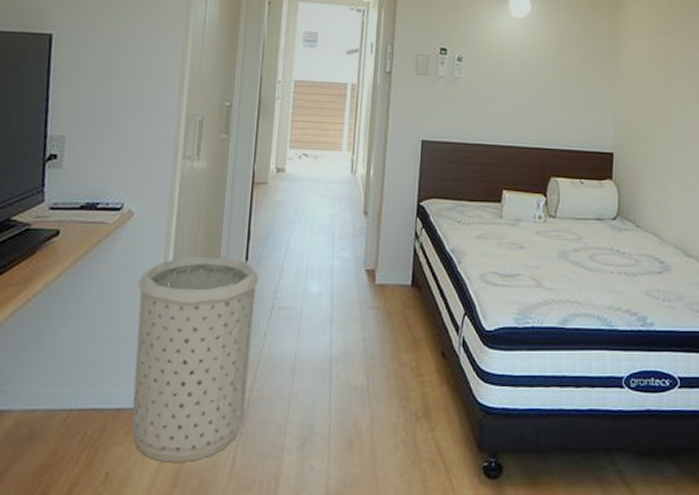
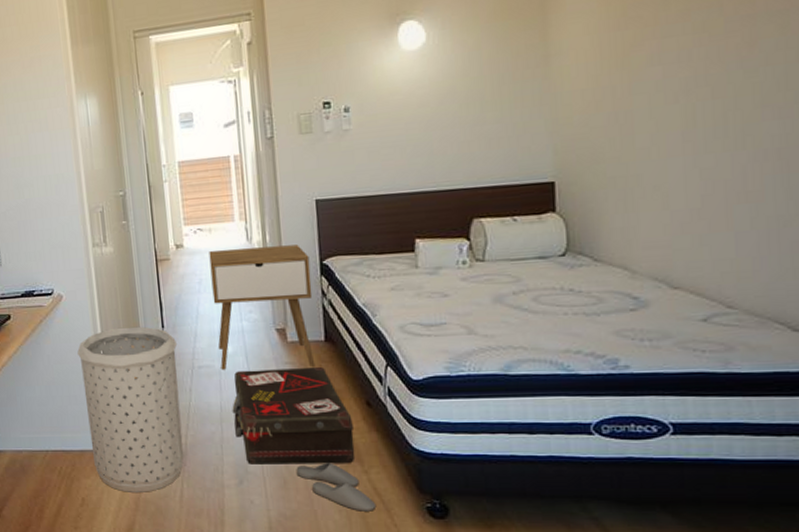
nightstand: none [303,180,408,312] -> present [209,244,316,370]
suitcase: none [306,312,427,423] -> present [232,366,355,465]
slippers: none [363,420,438,475] -> present [296,463,377,512]

